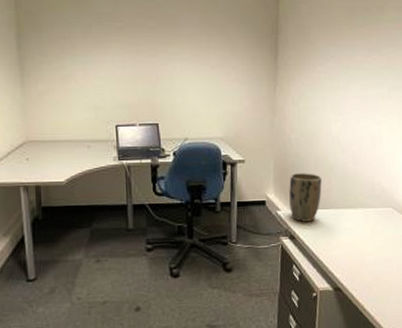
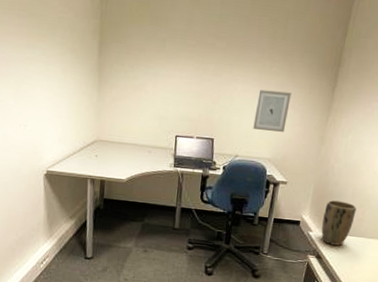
wall art: none [198,66,234,108] -> present [253,89,292,132]

